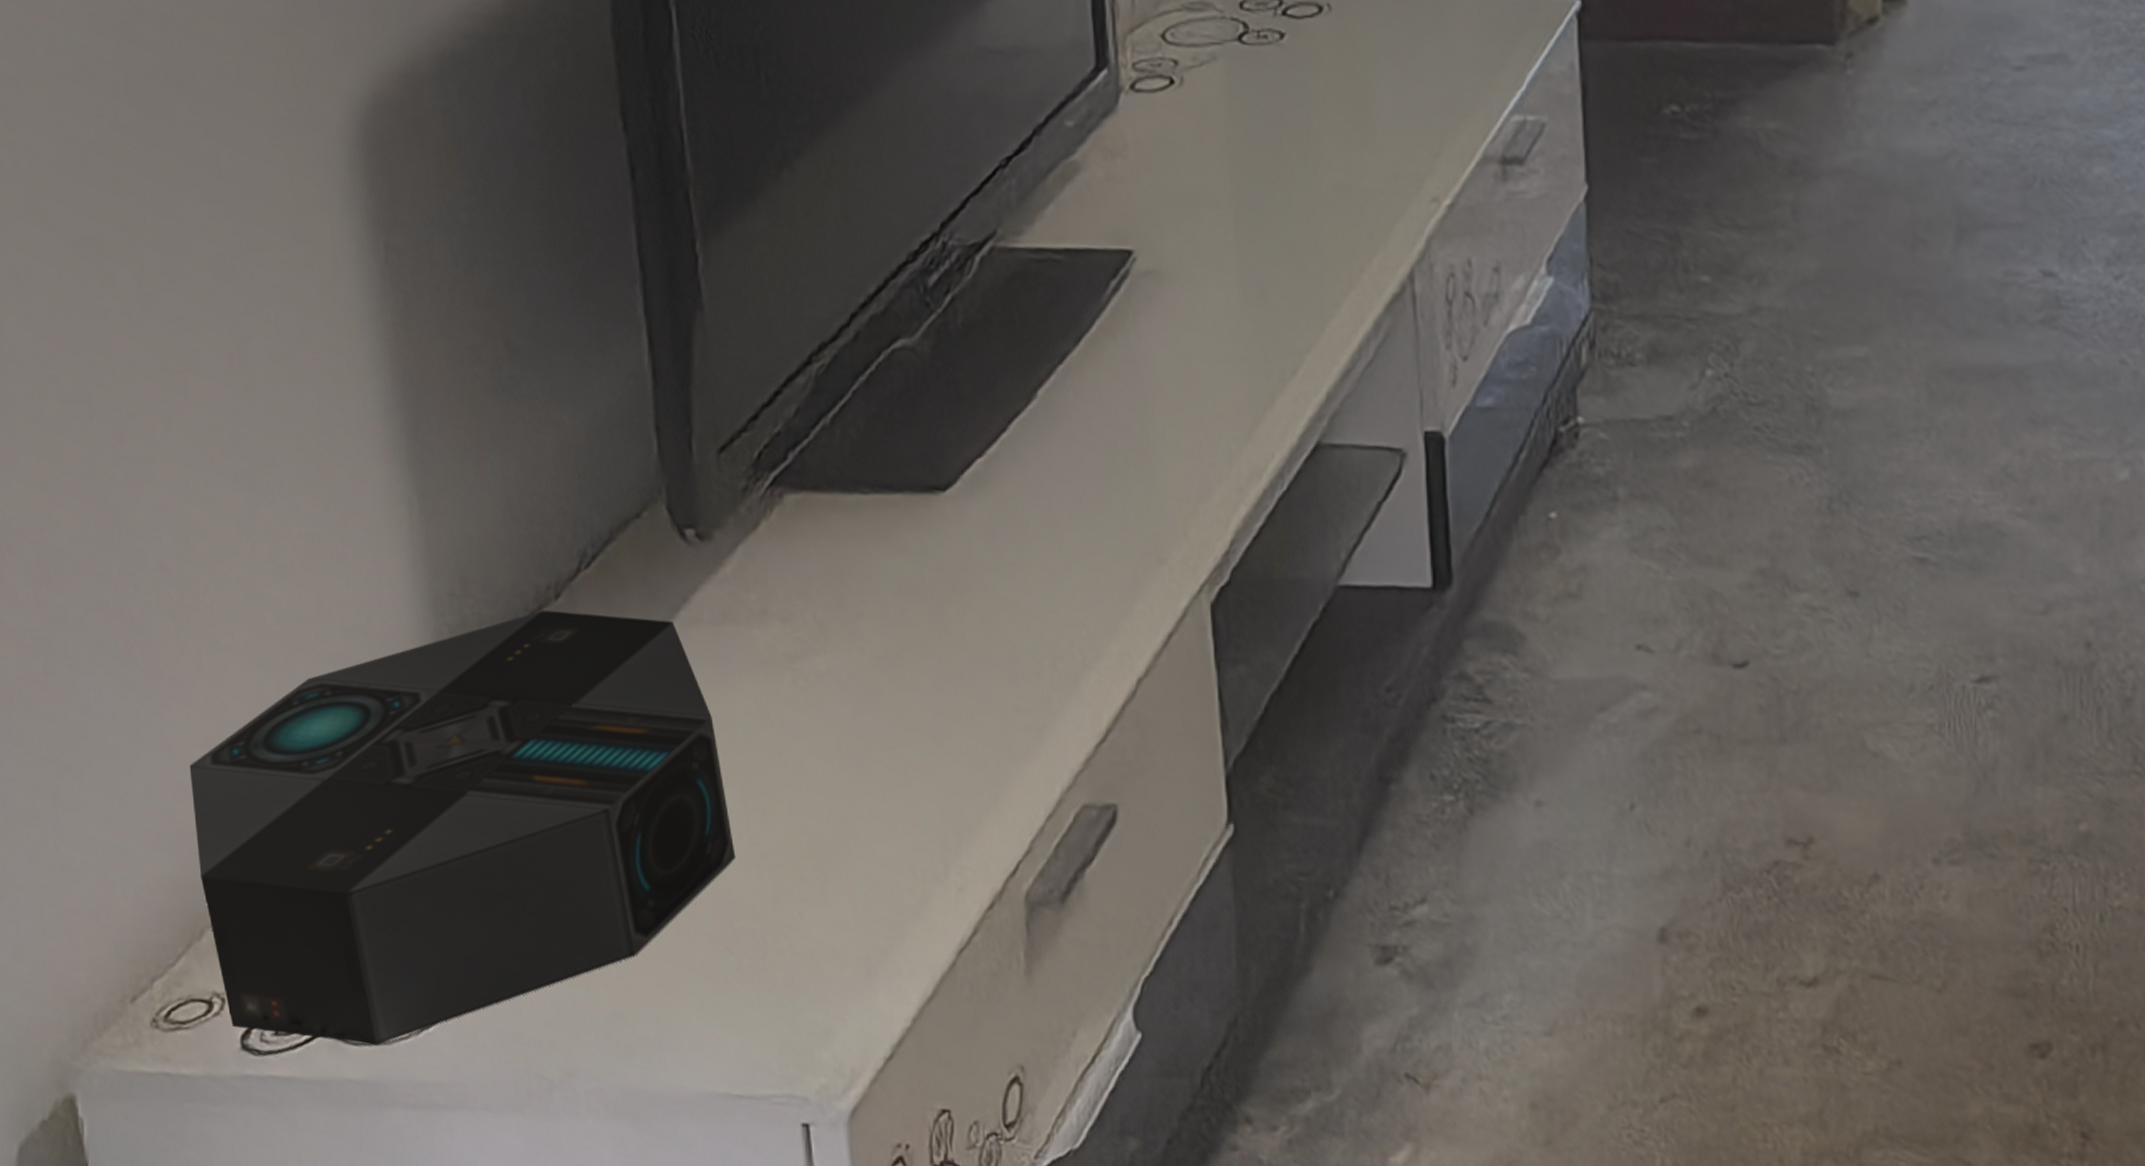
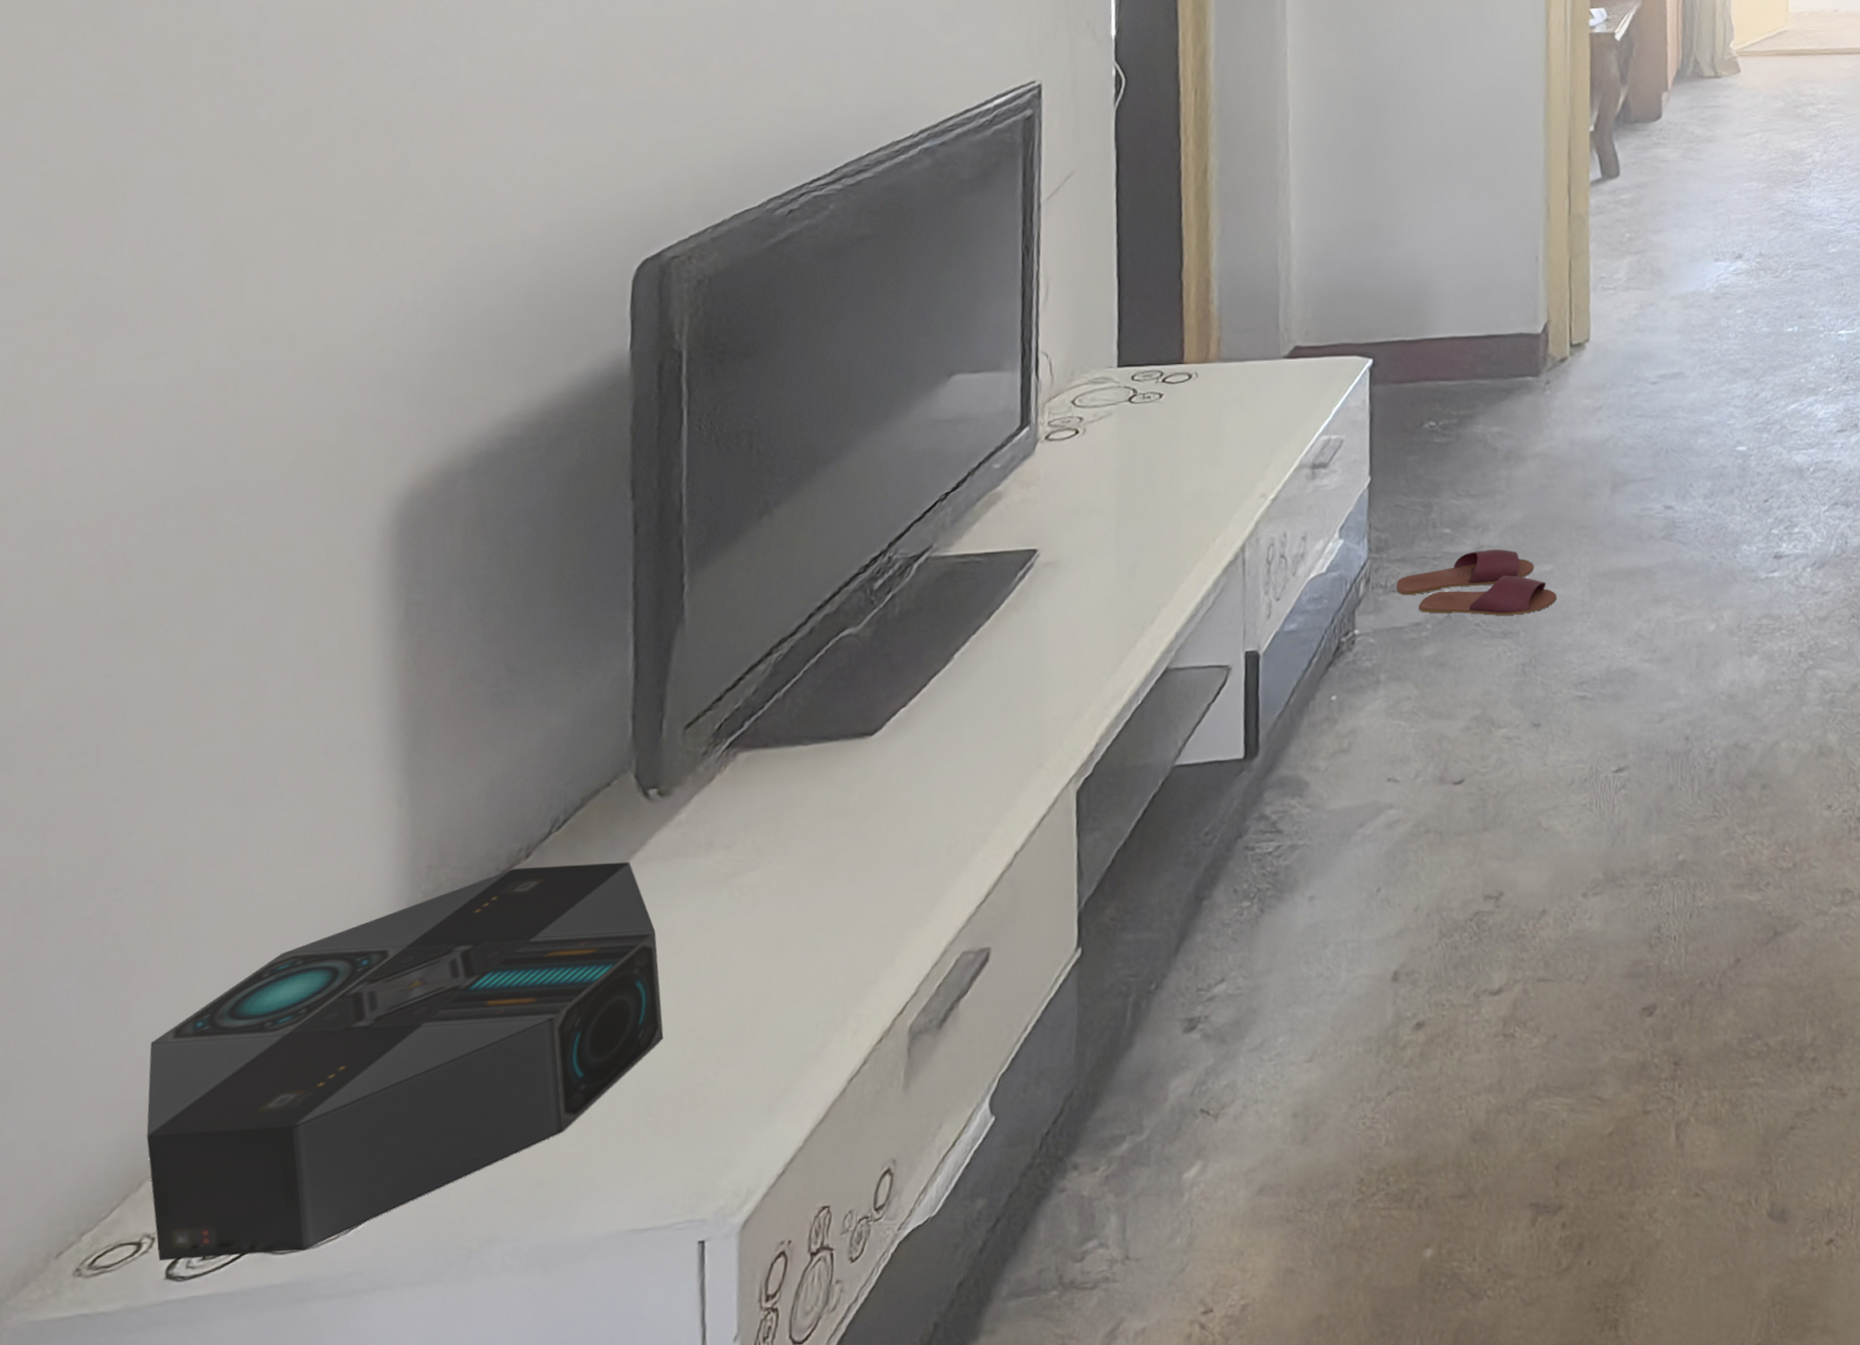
slippers: none [1635,313,1876,421] -> present [1396,549,1557,615]

